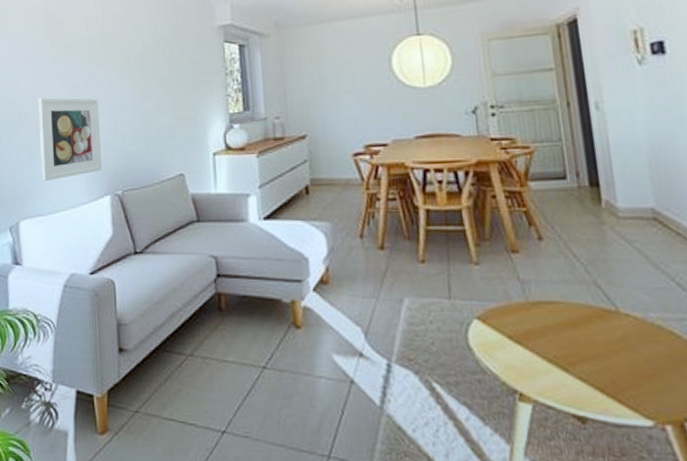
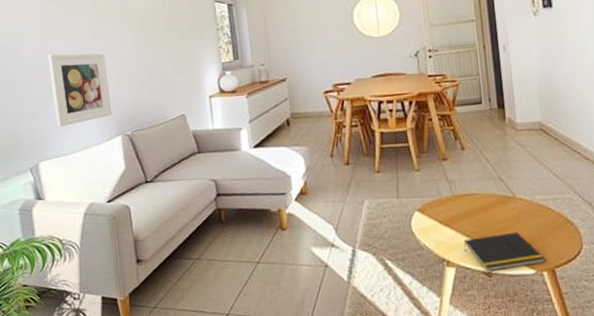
notepad: none [543,361,669,416] -> present [463,232,545,272]

